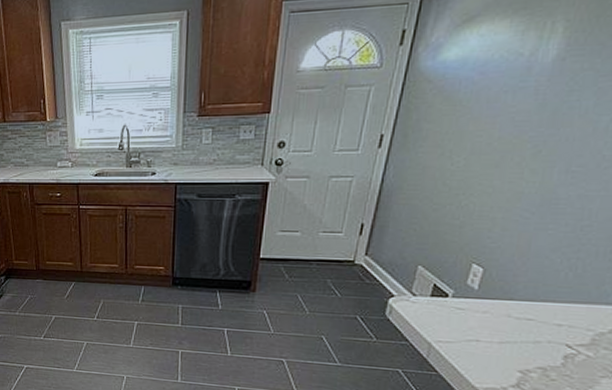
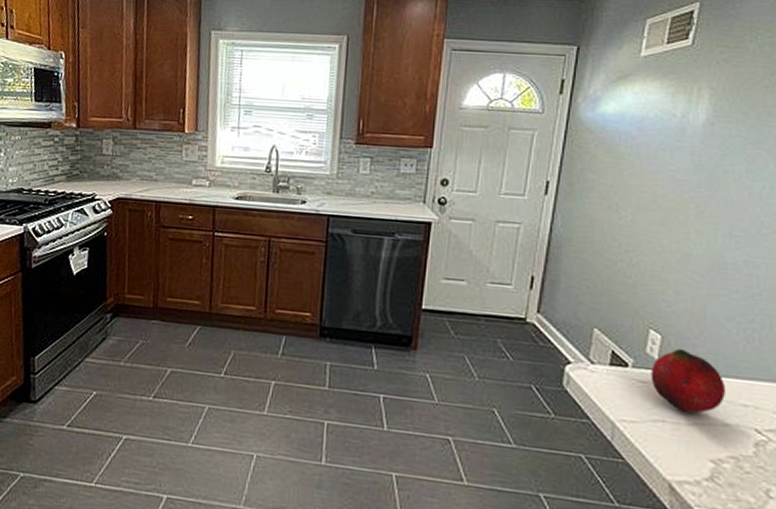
fruit: none [469,279,543,333] -> present [651,348,727,414]

